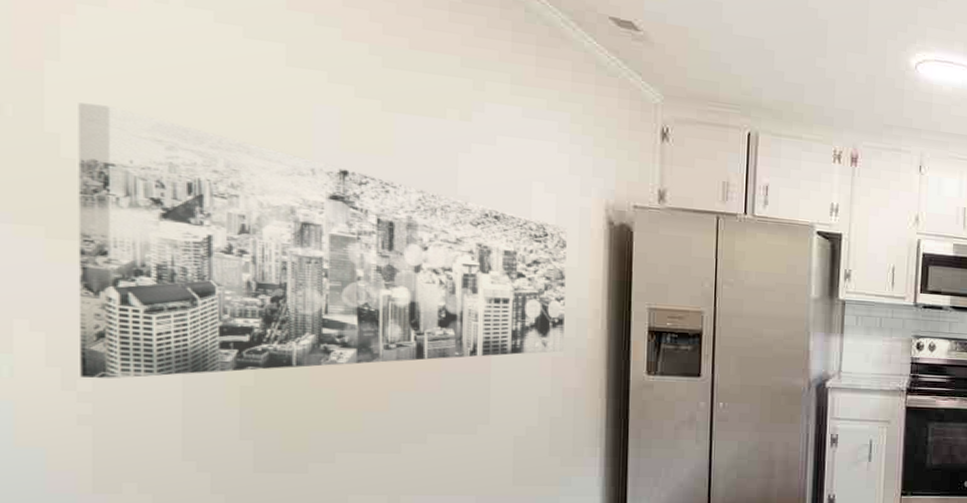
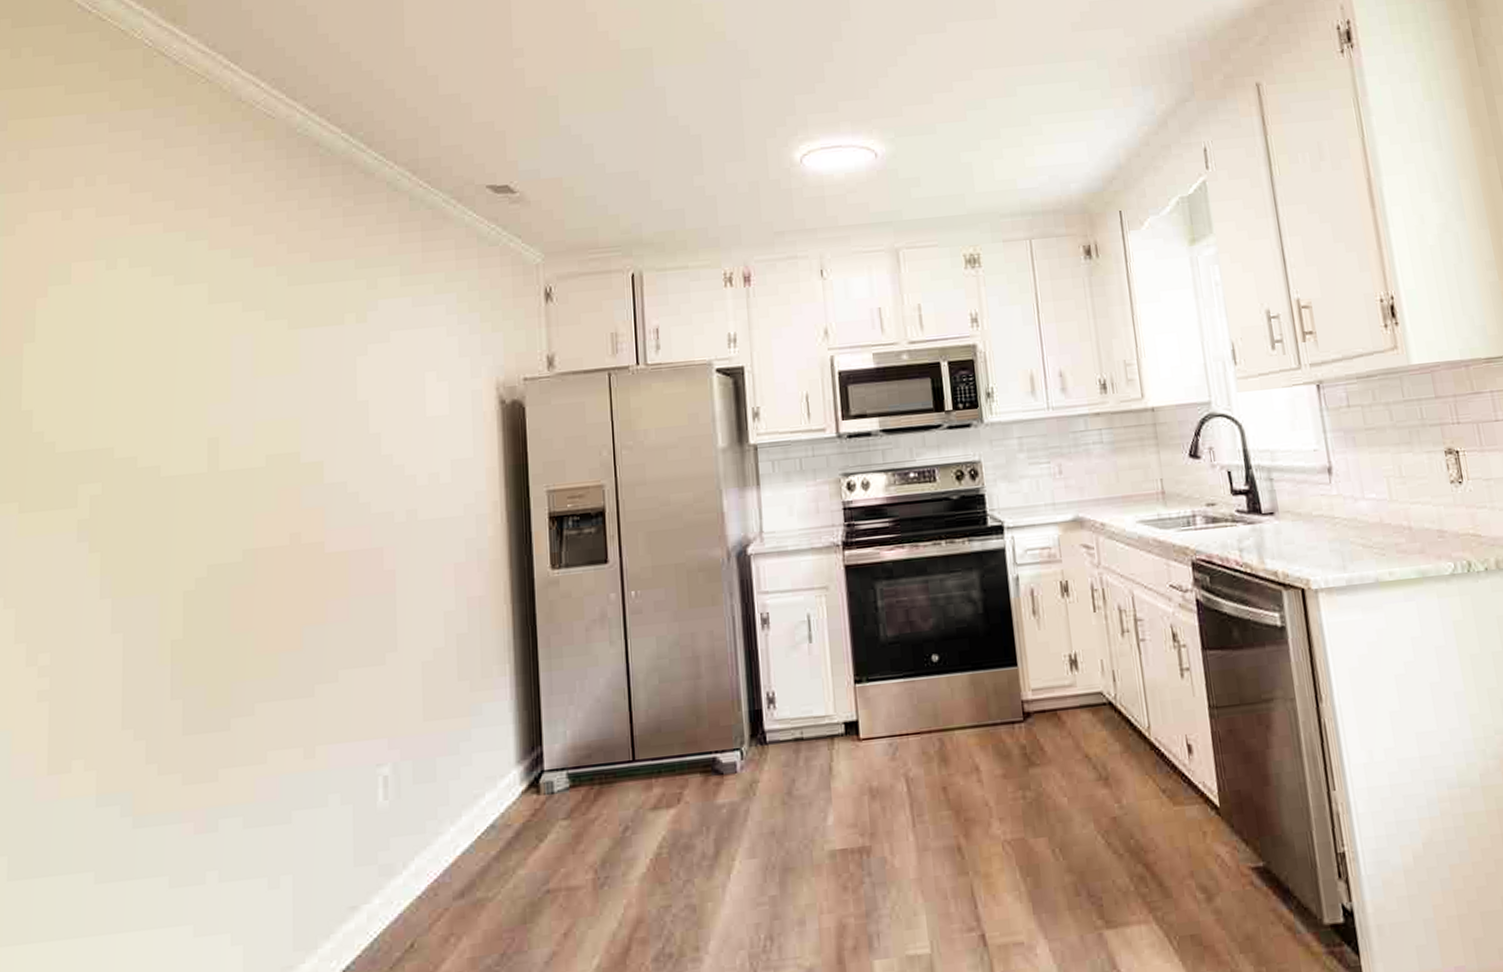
wall art: present [78,102,567,379] -> none [40,375,465,651]

